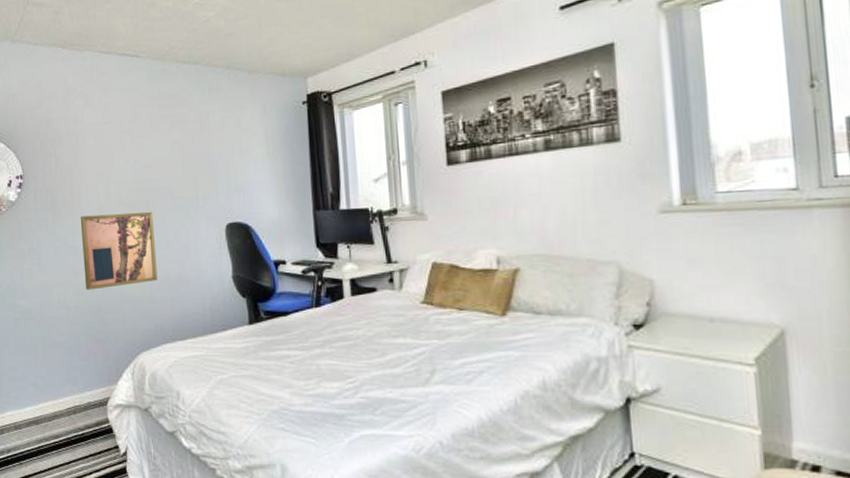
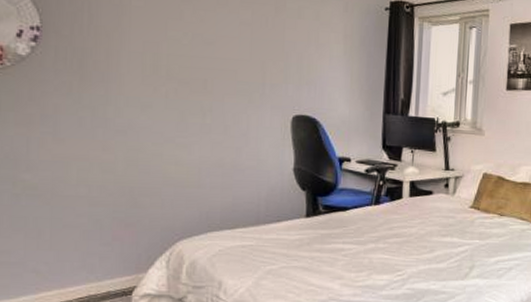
wall art: present [80,211,158,290] -> none [116,85,210,169]

